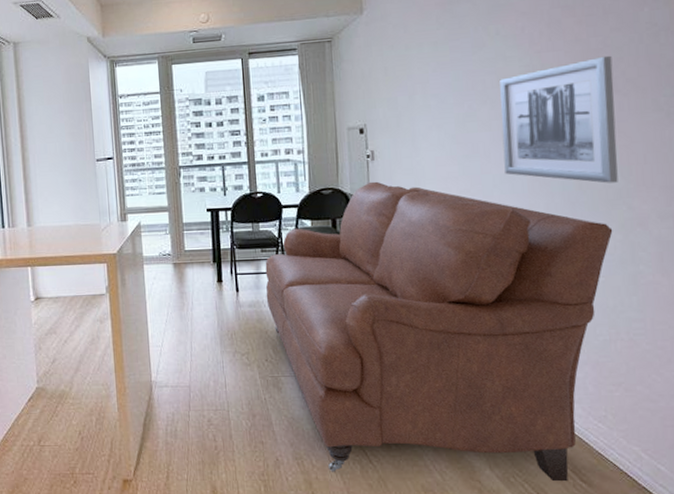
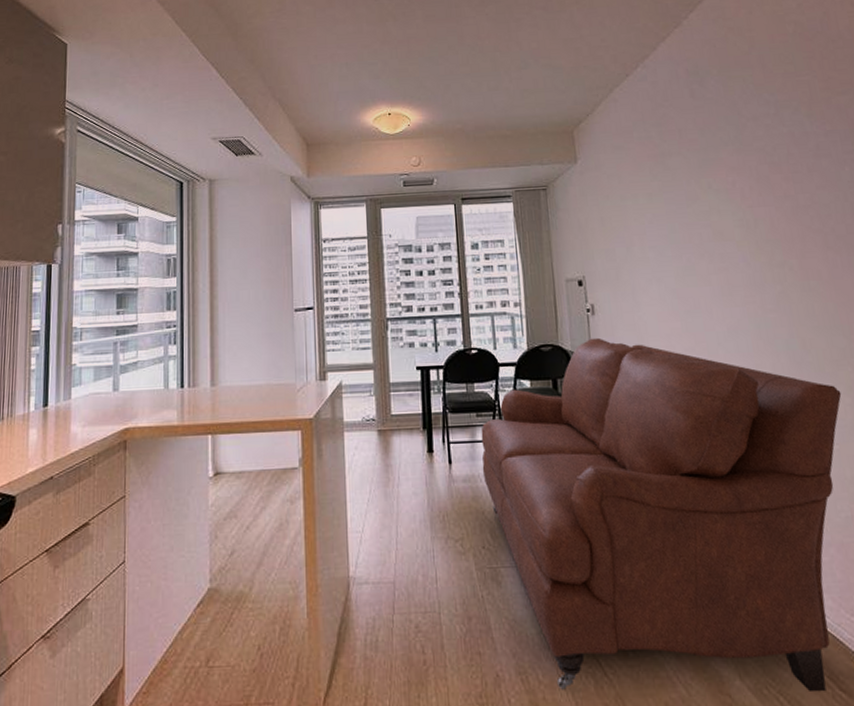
wall art: present [499,55,618,183] -> none [715,212,841,343]

